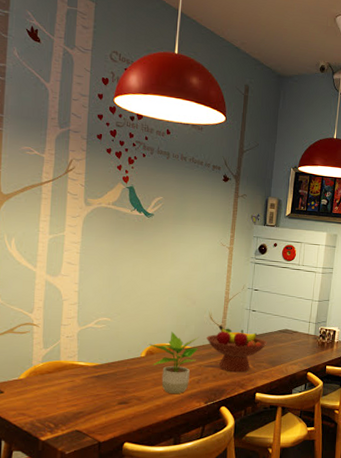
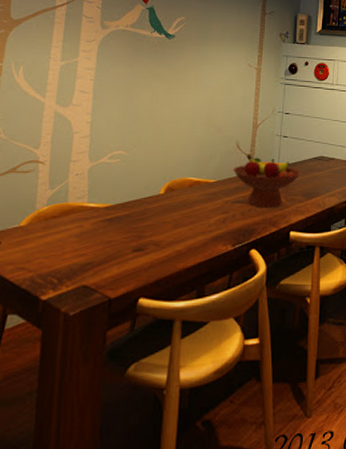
potted plant: present [148,331,200,393] -> none [168,163,226,236]

